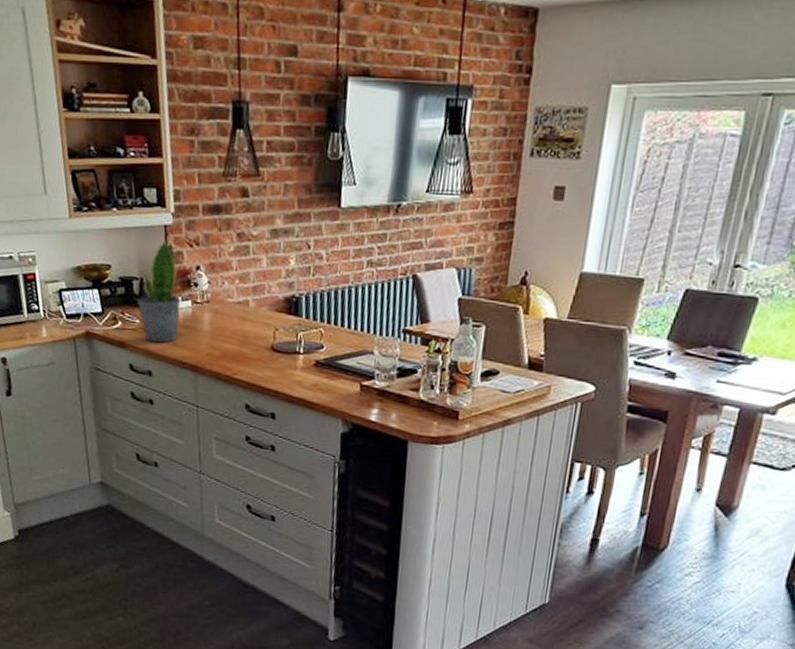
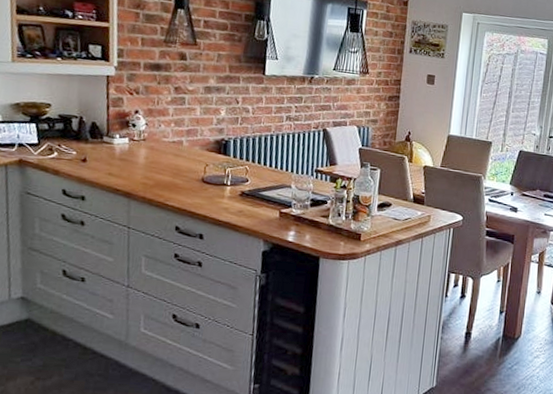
potted plant: present [136,241,181,343] -> none [74,88,119,172]

